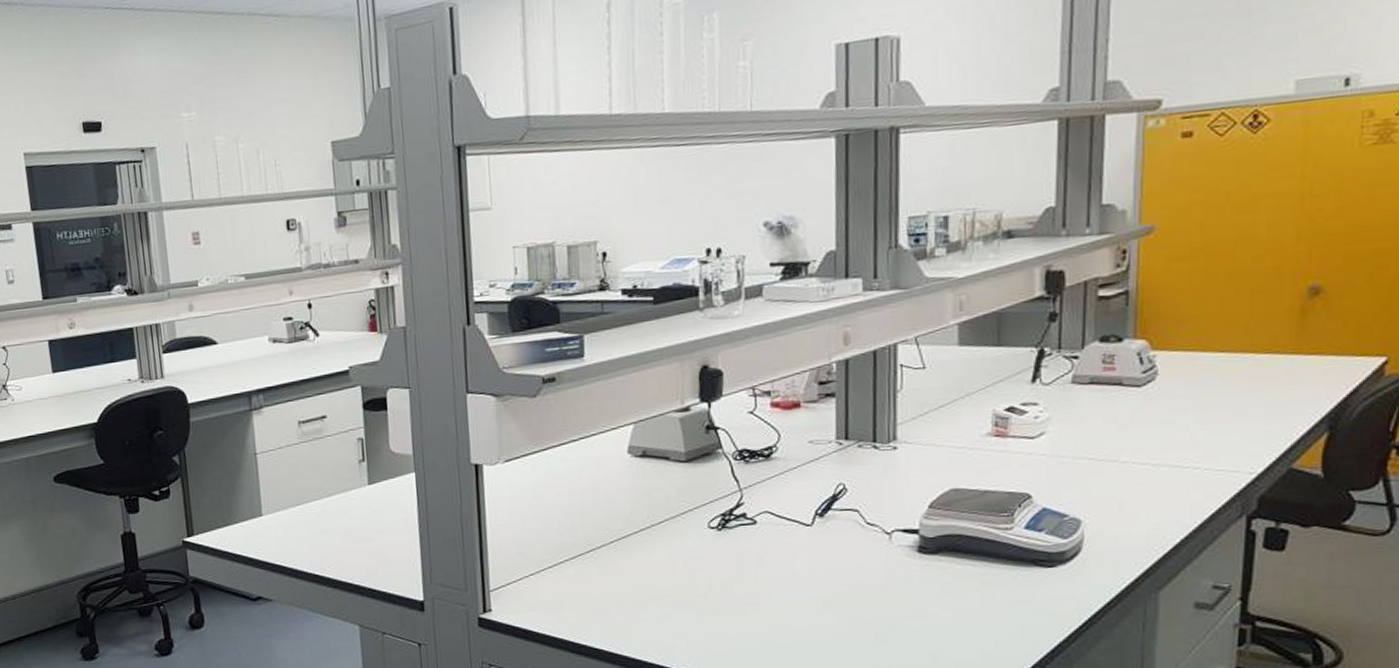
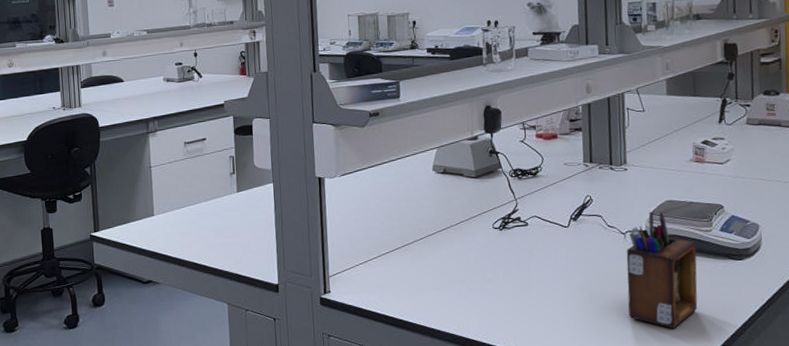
desk organizer: none [891,503,991,657] -> present [626,211,698,329]

